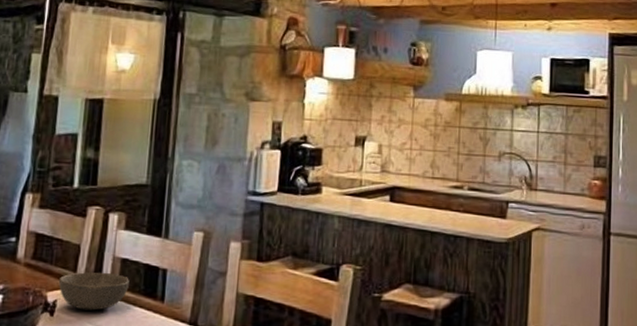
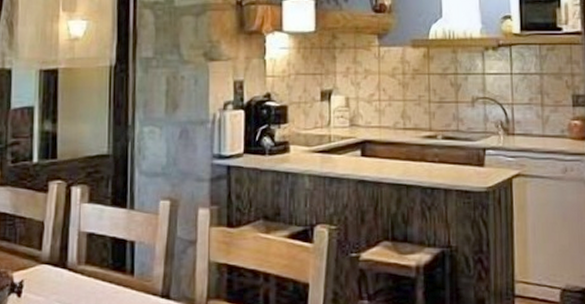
bowl: present [58,272,129,311] -> none [24,248,97,289]

